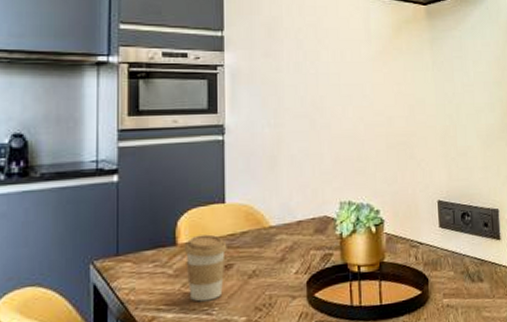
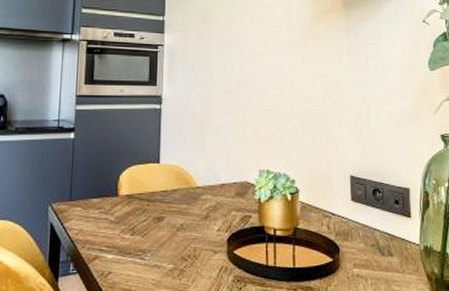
coffee cup: present [184,234,227,302] -> none [124,189,160,247]

